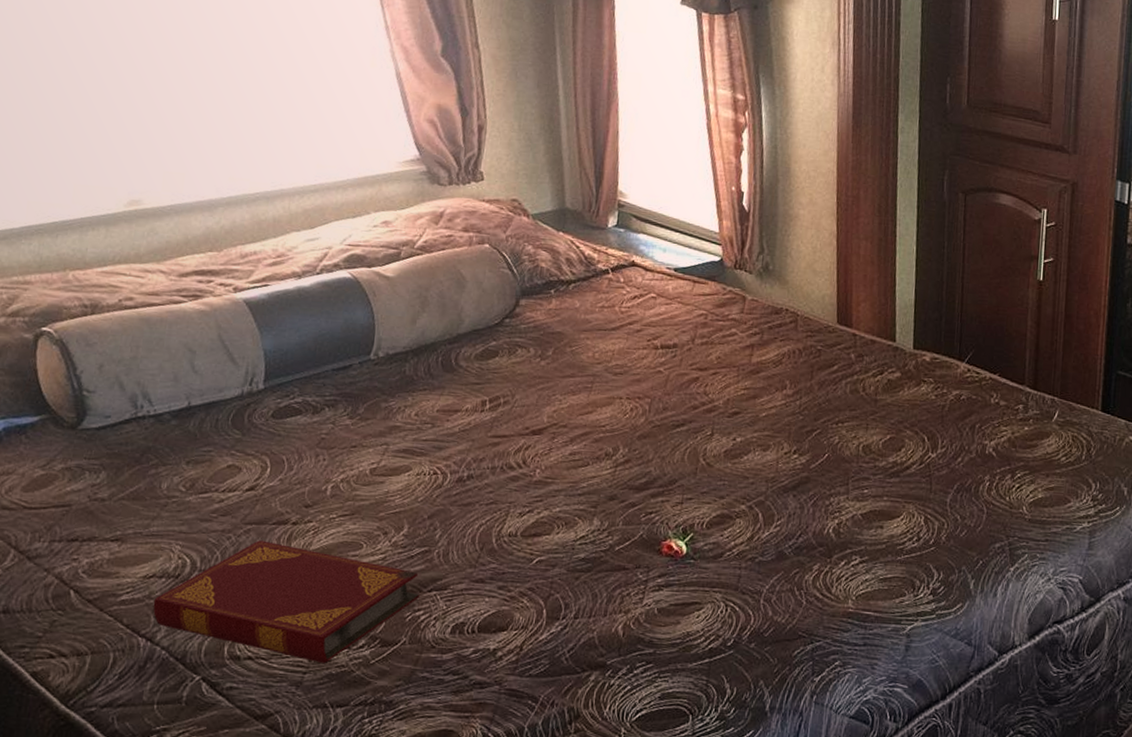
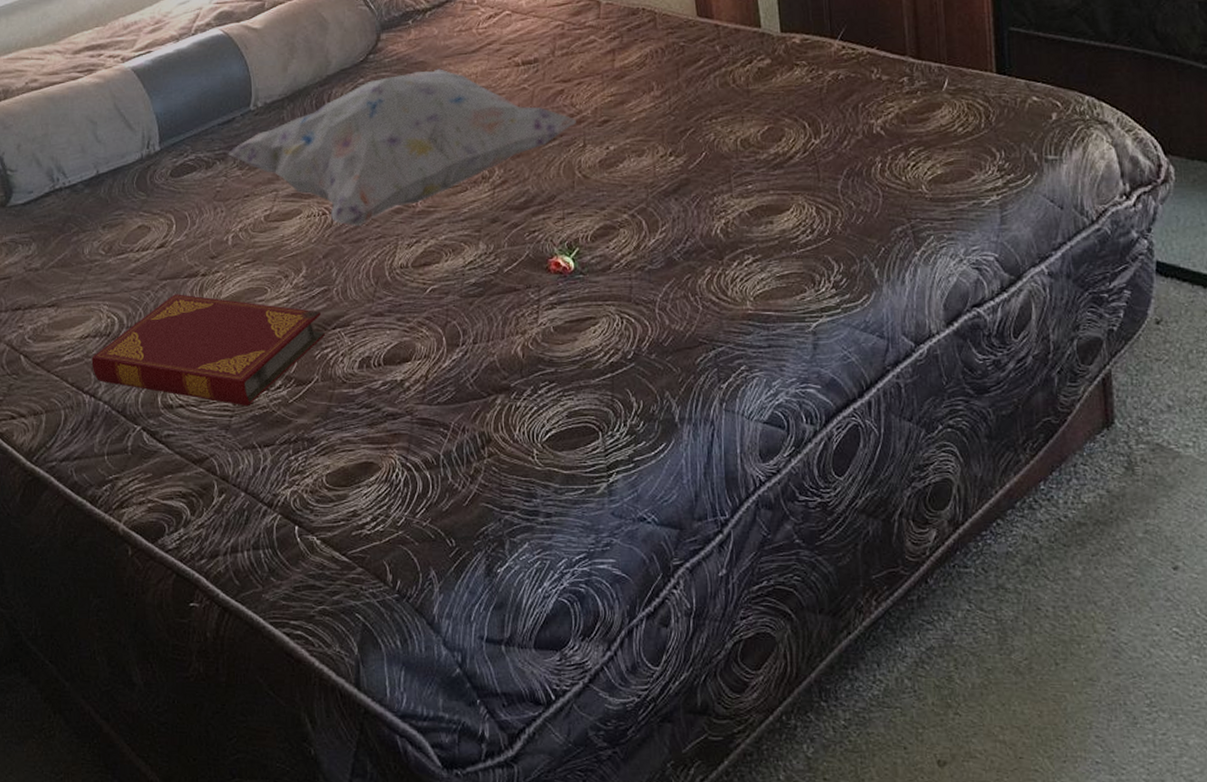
decorative pillow: none [339,341,707,489] -> present [228,68,576,226]

